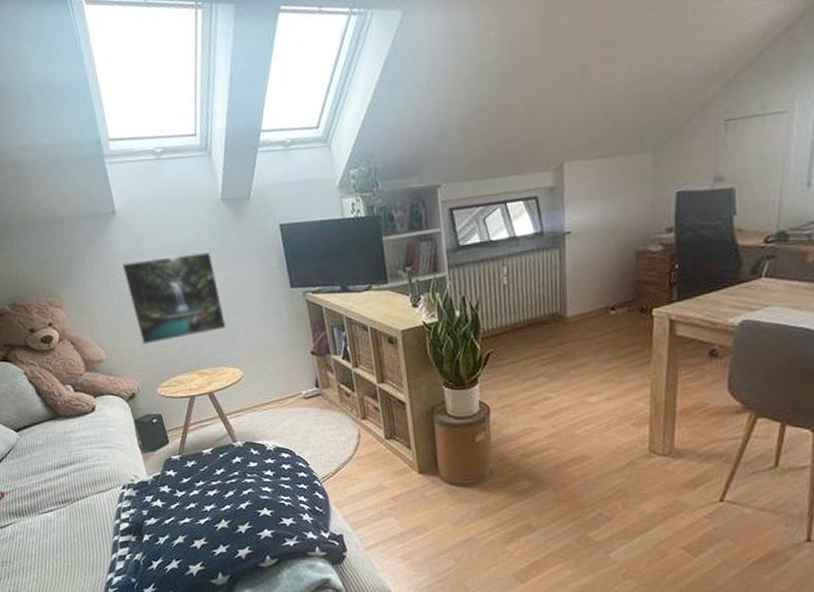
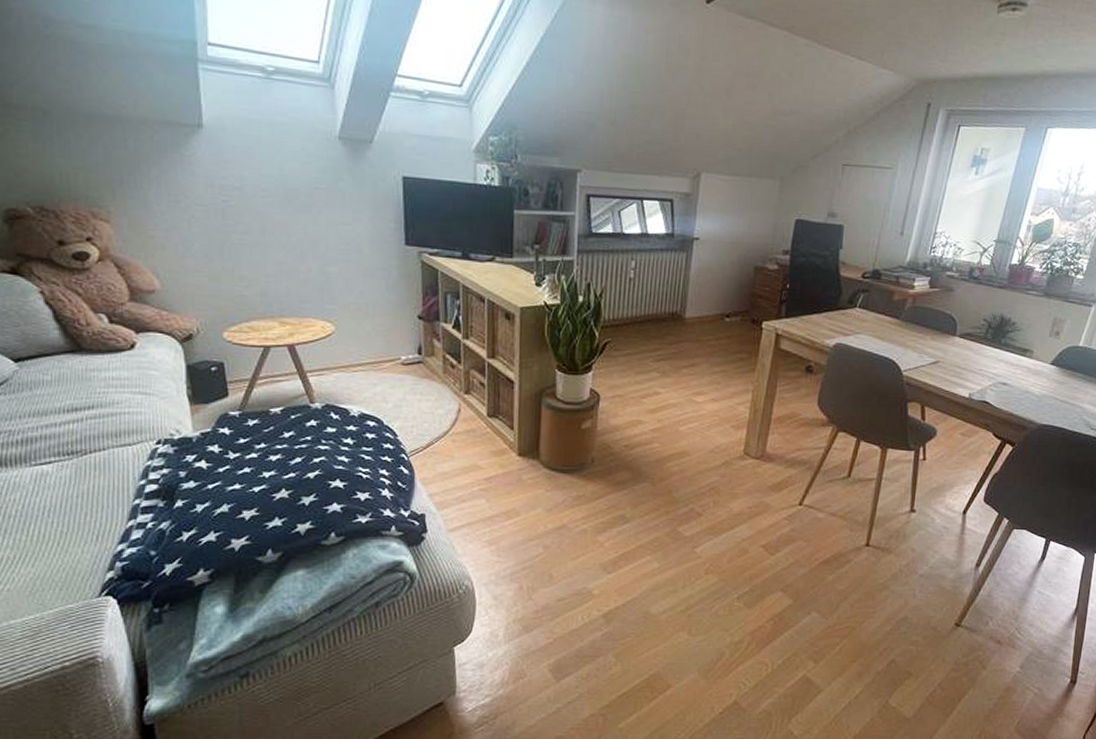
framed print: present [121,252,226,345] -> none [199,184,322,281]

